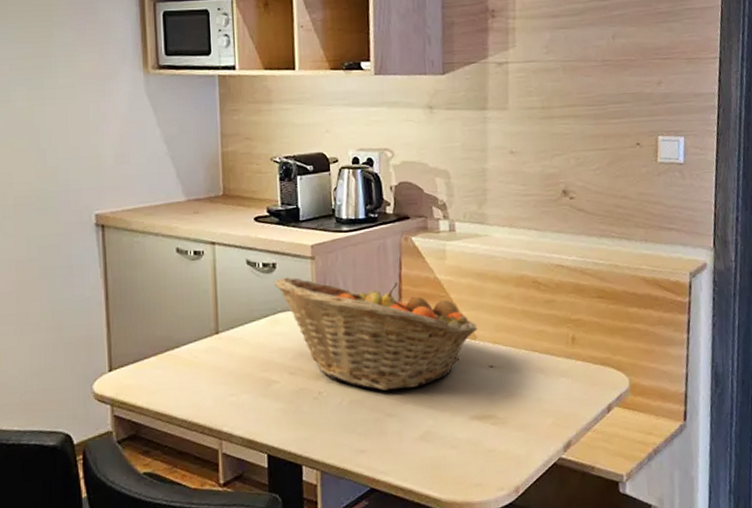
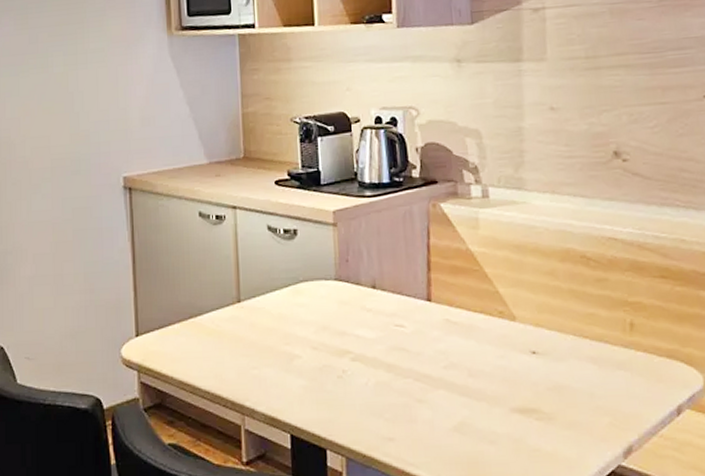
fruit basket: present [274,277,478,391] -> none [295,244,517,373]

